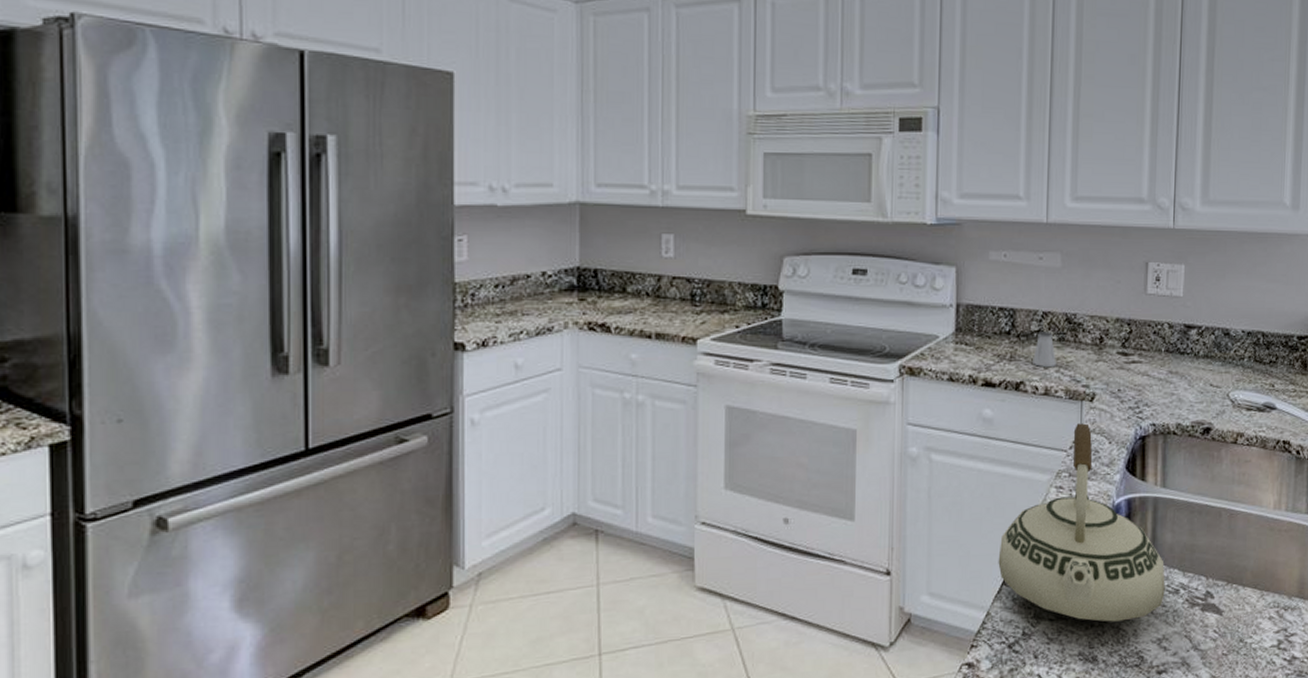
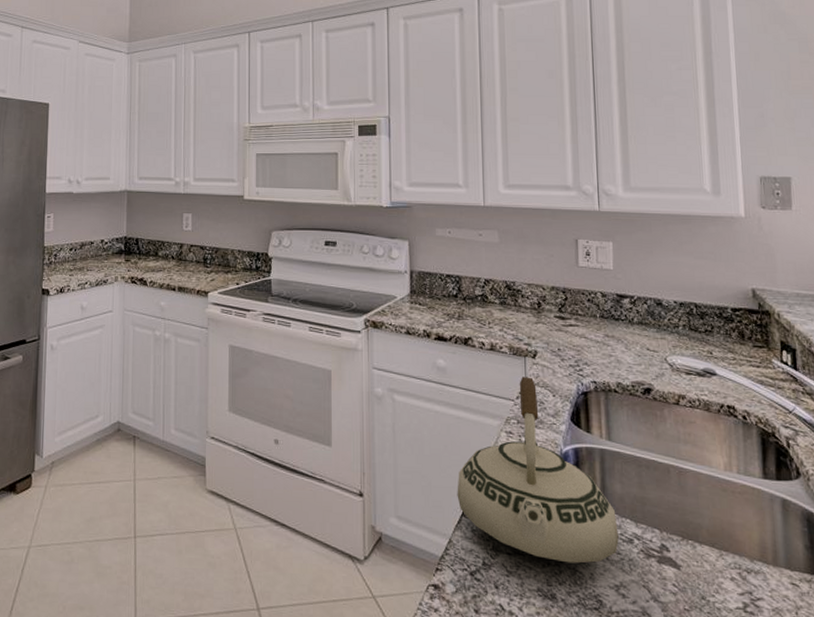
saltshaker: present [1033,332,1057,367] -> none [478,296,501,326]

